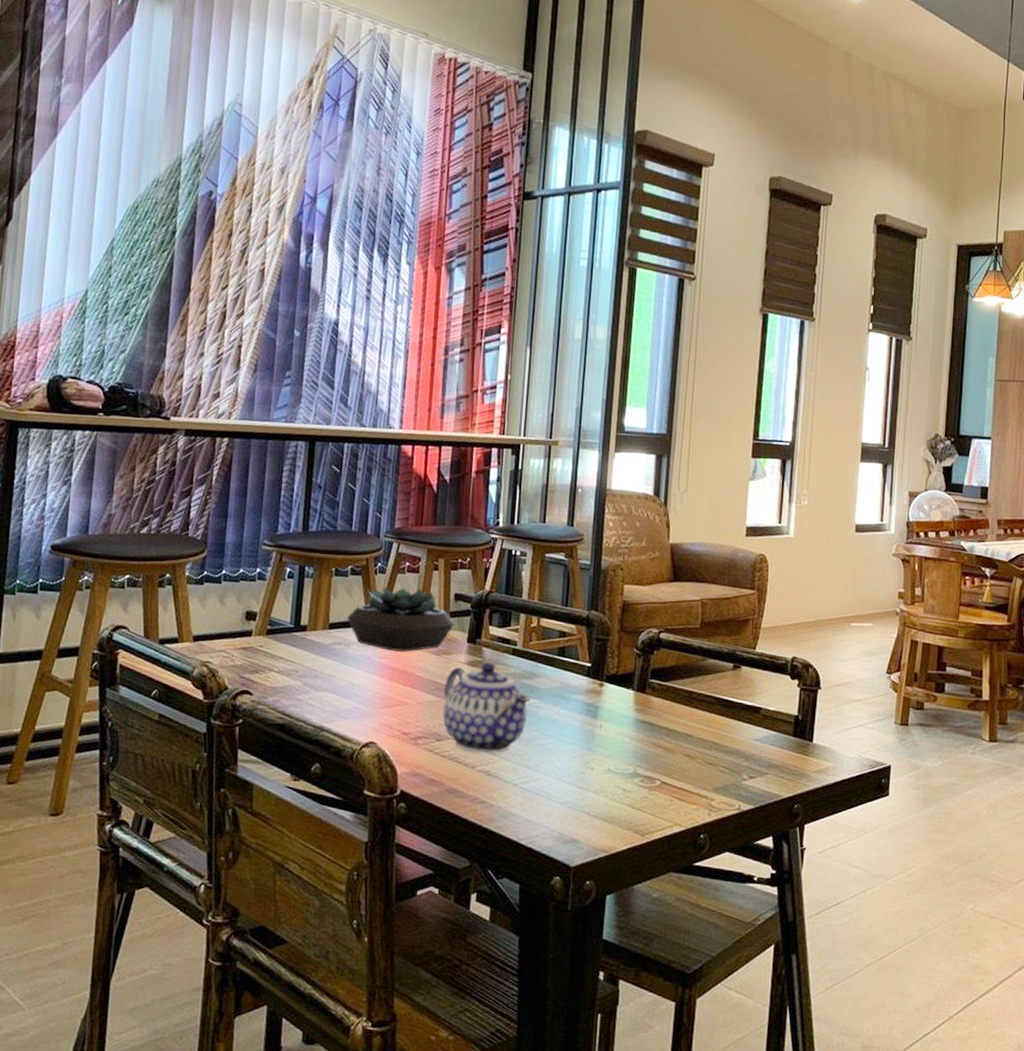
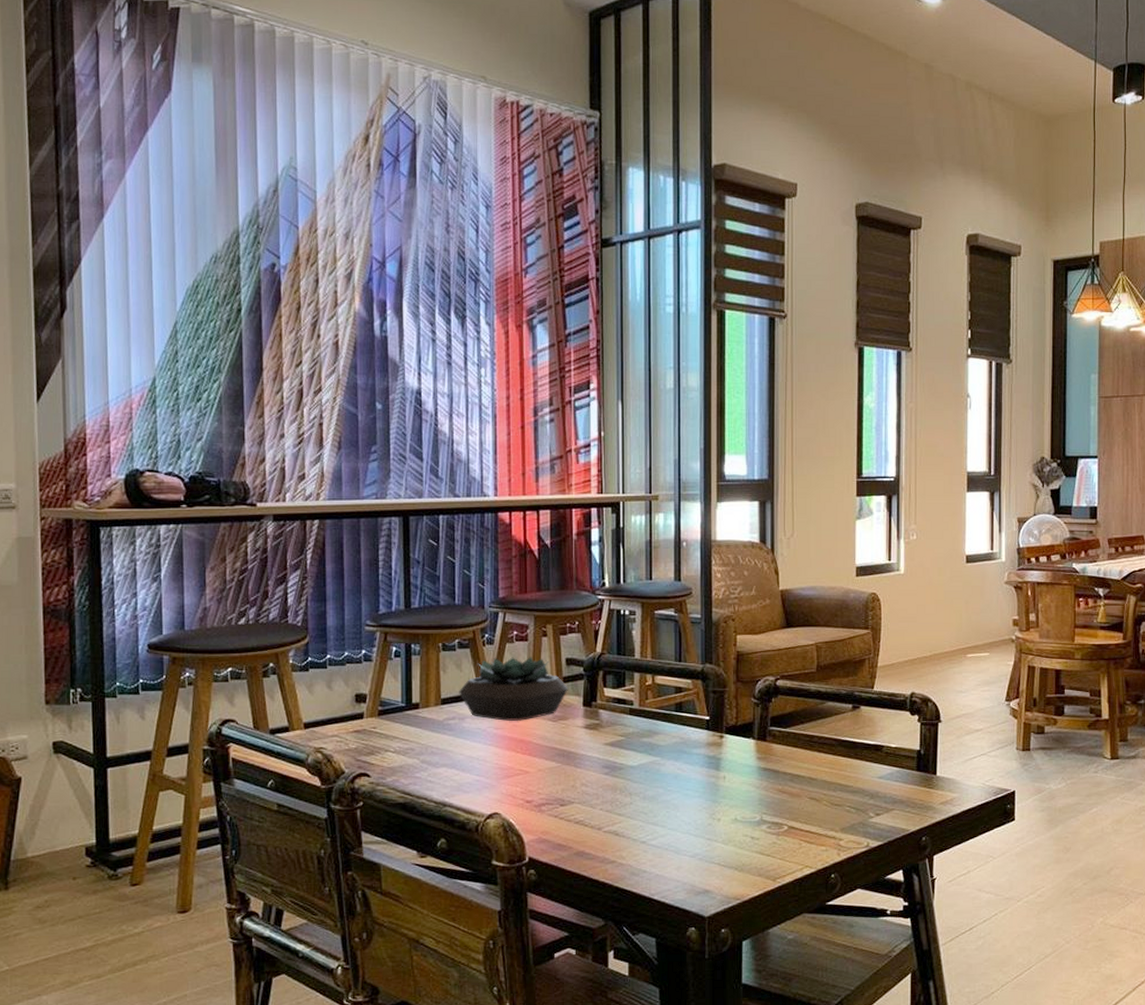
teapot: present [443,662,531,754] -> none [564,724,651,814]

